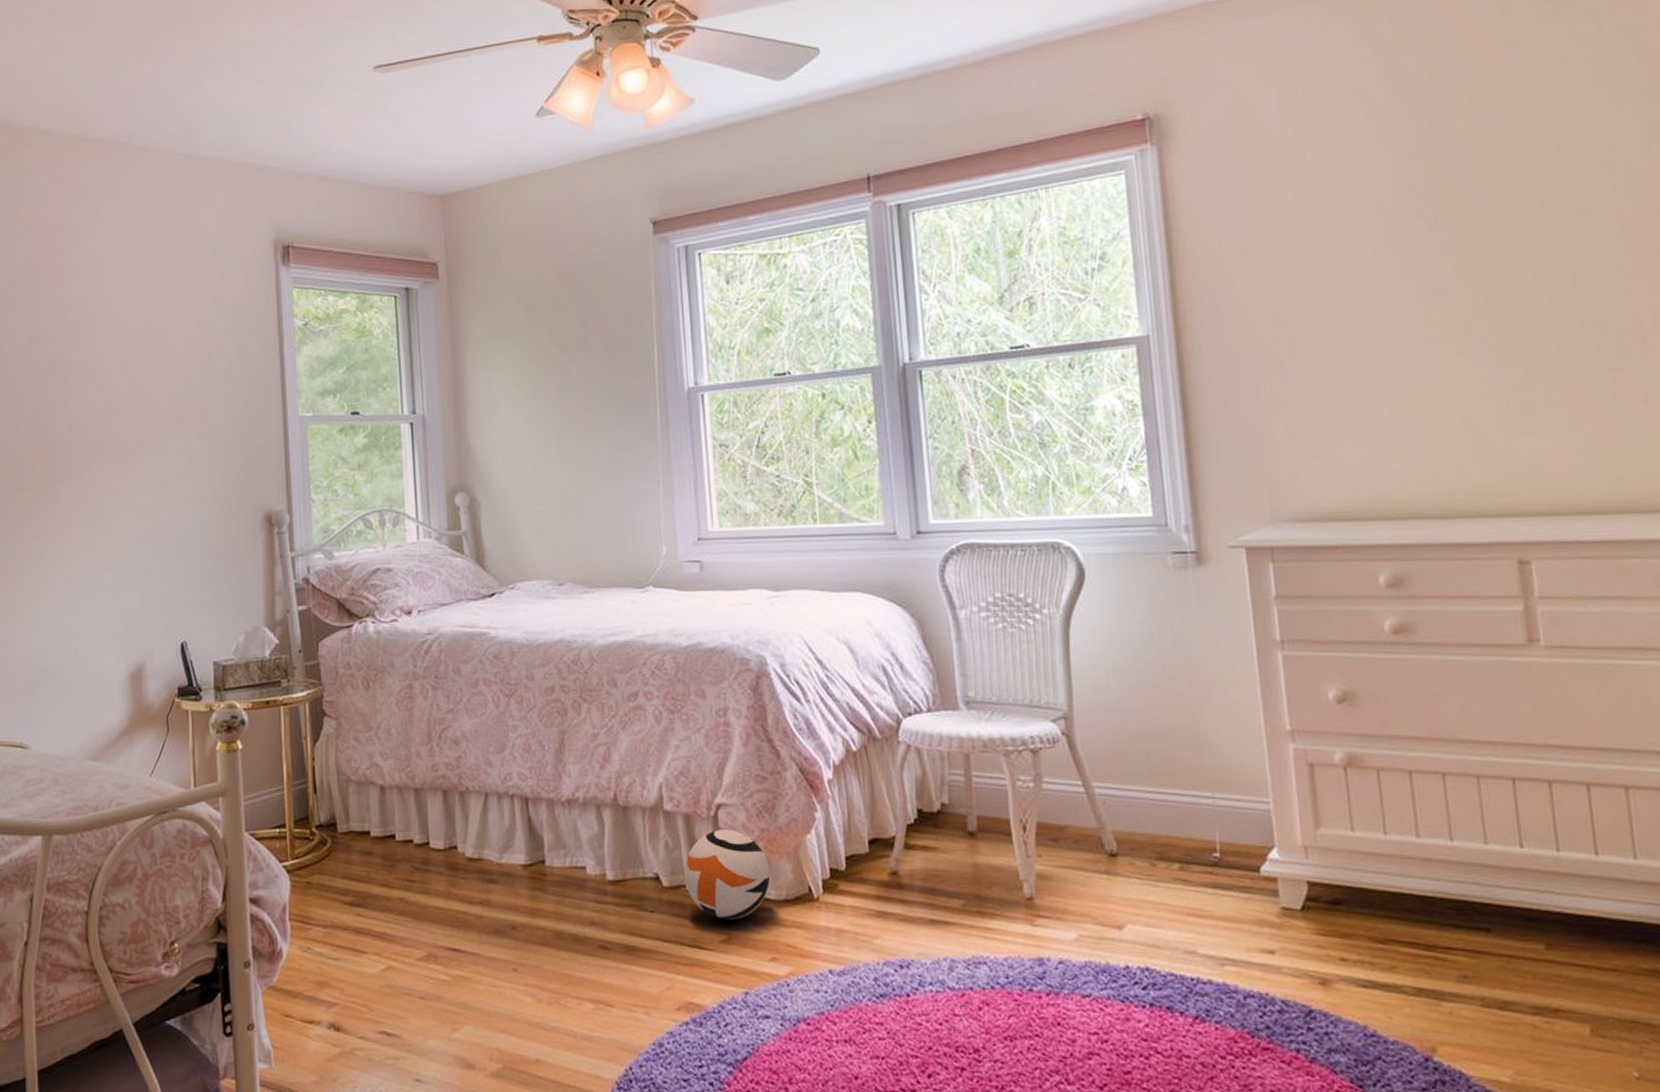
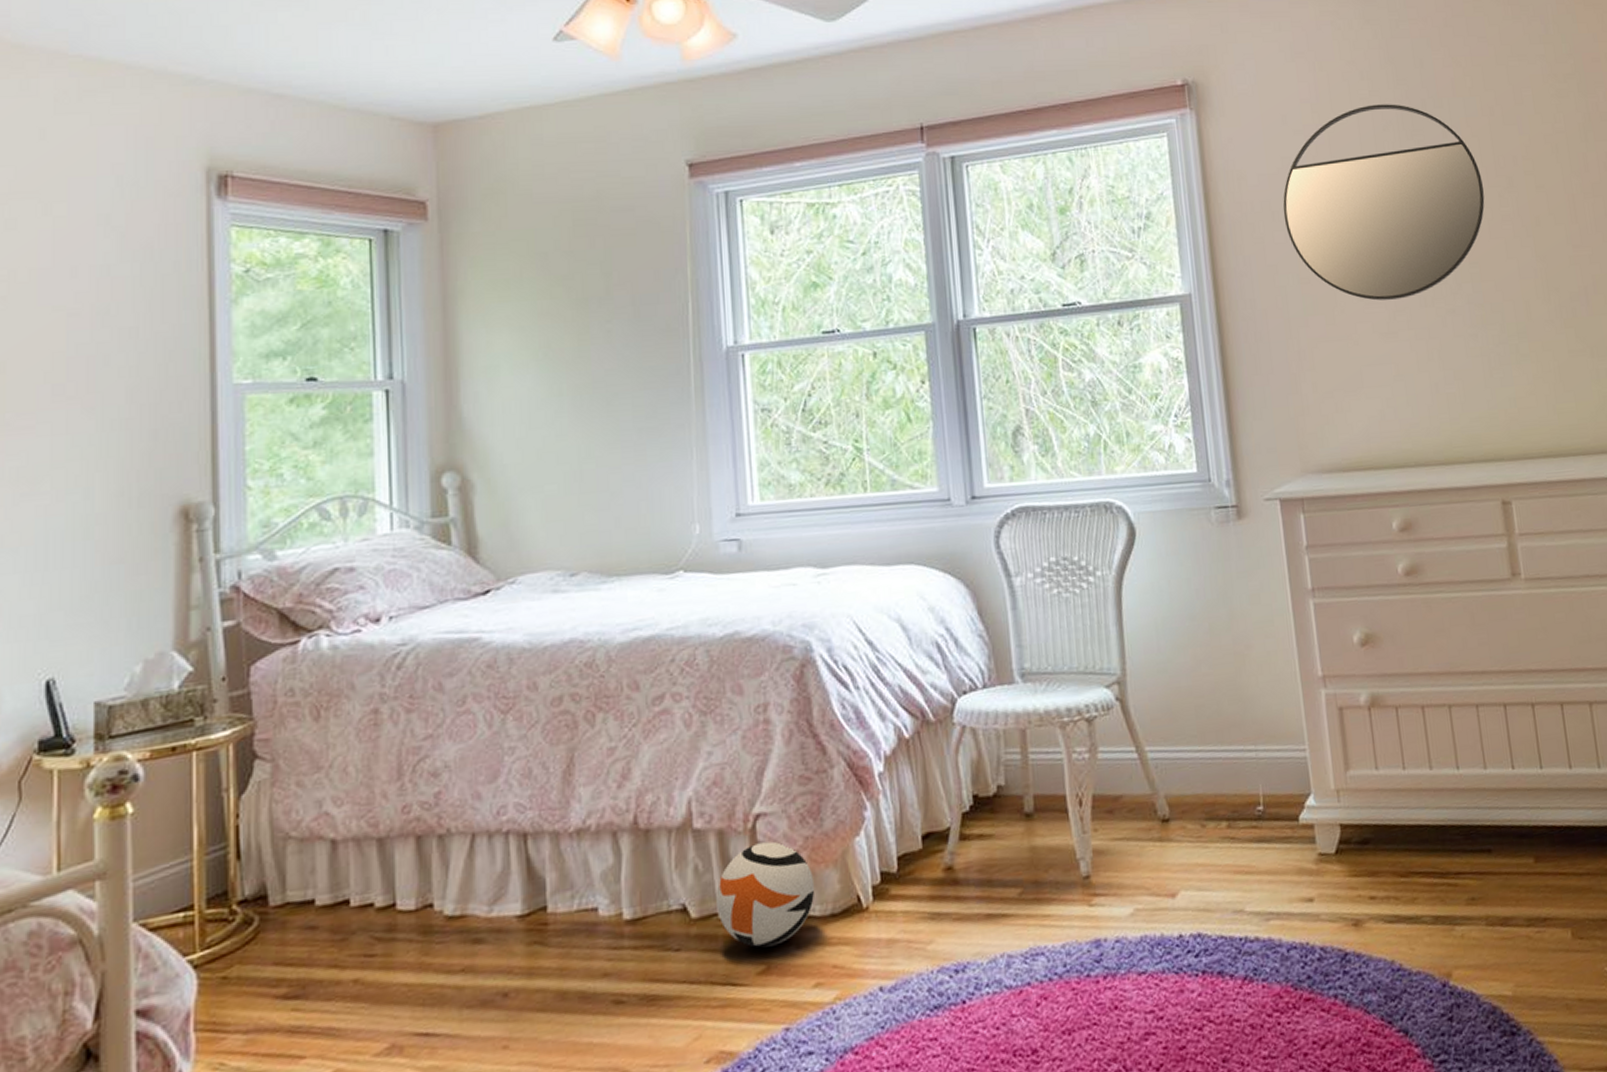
home mirror: none [1256,125,1509,341] -> present [1283,104,1485,301]

